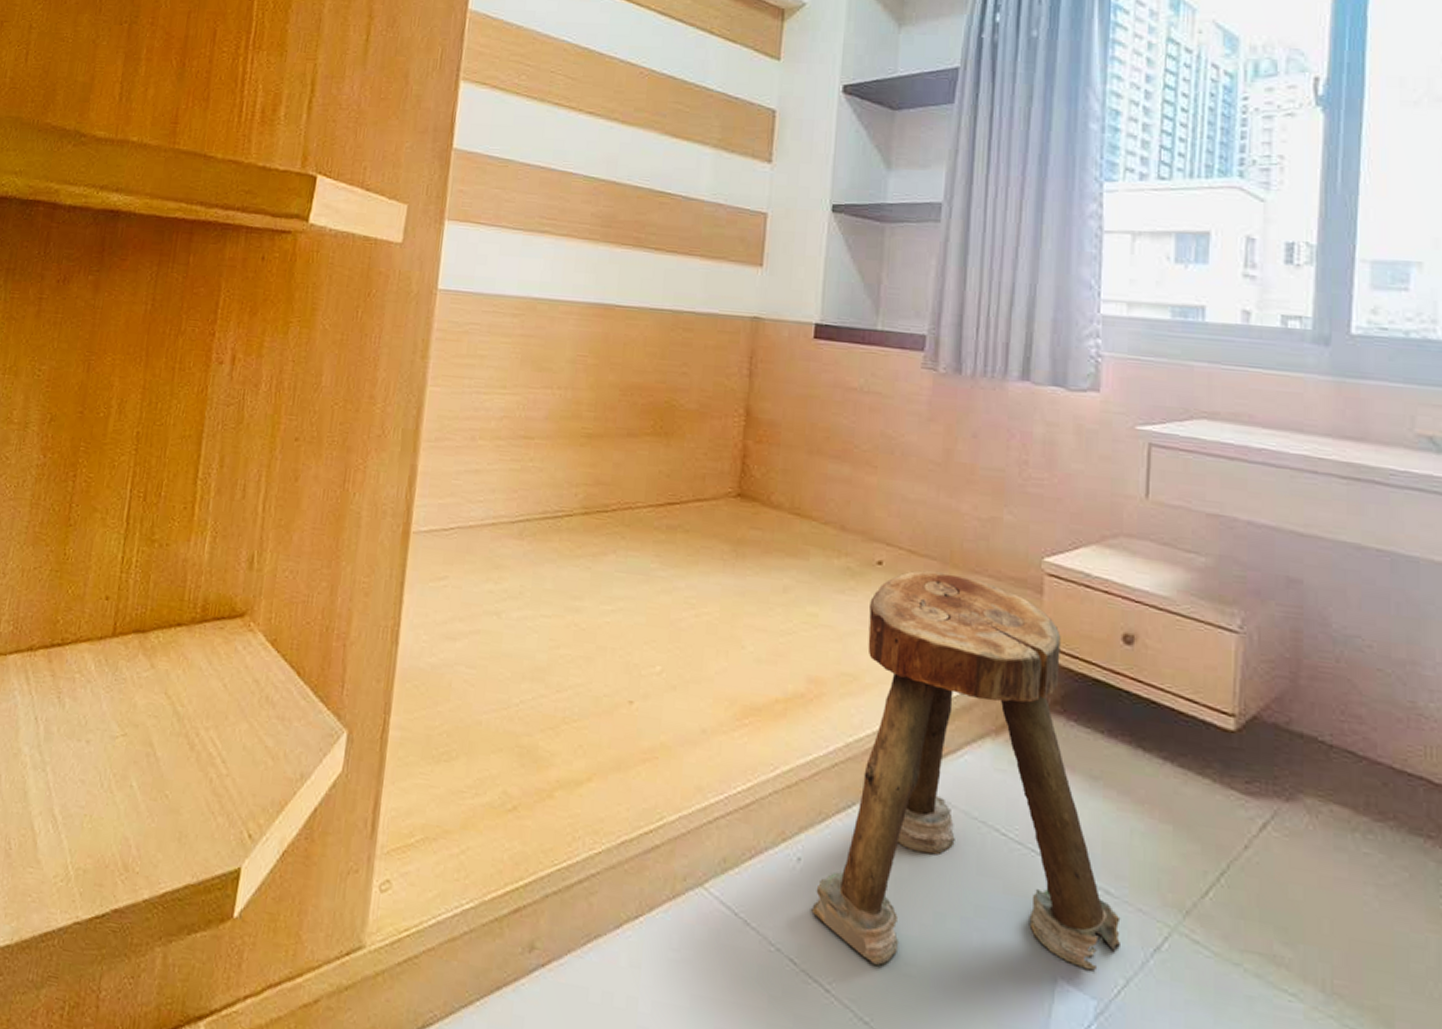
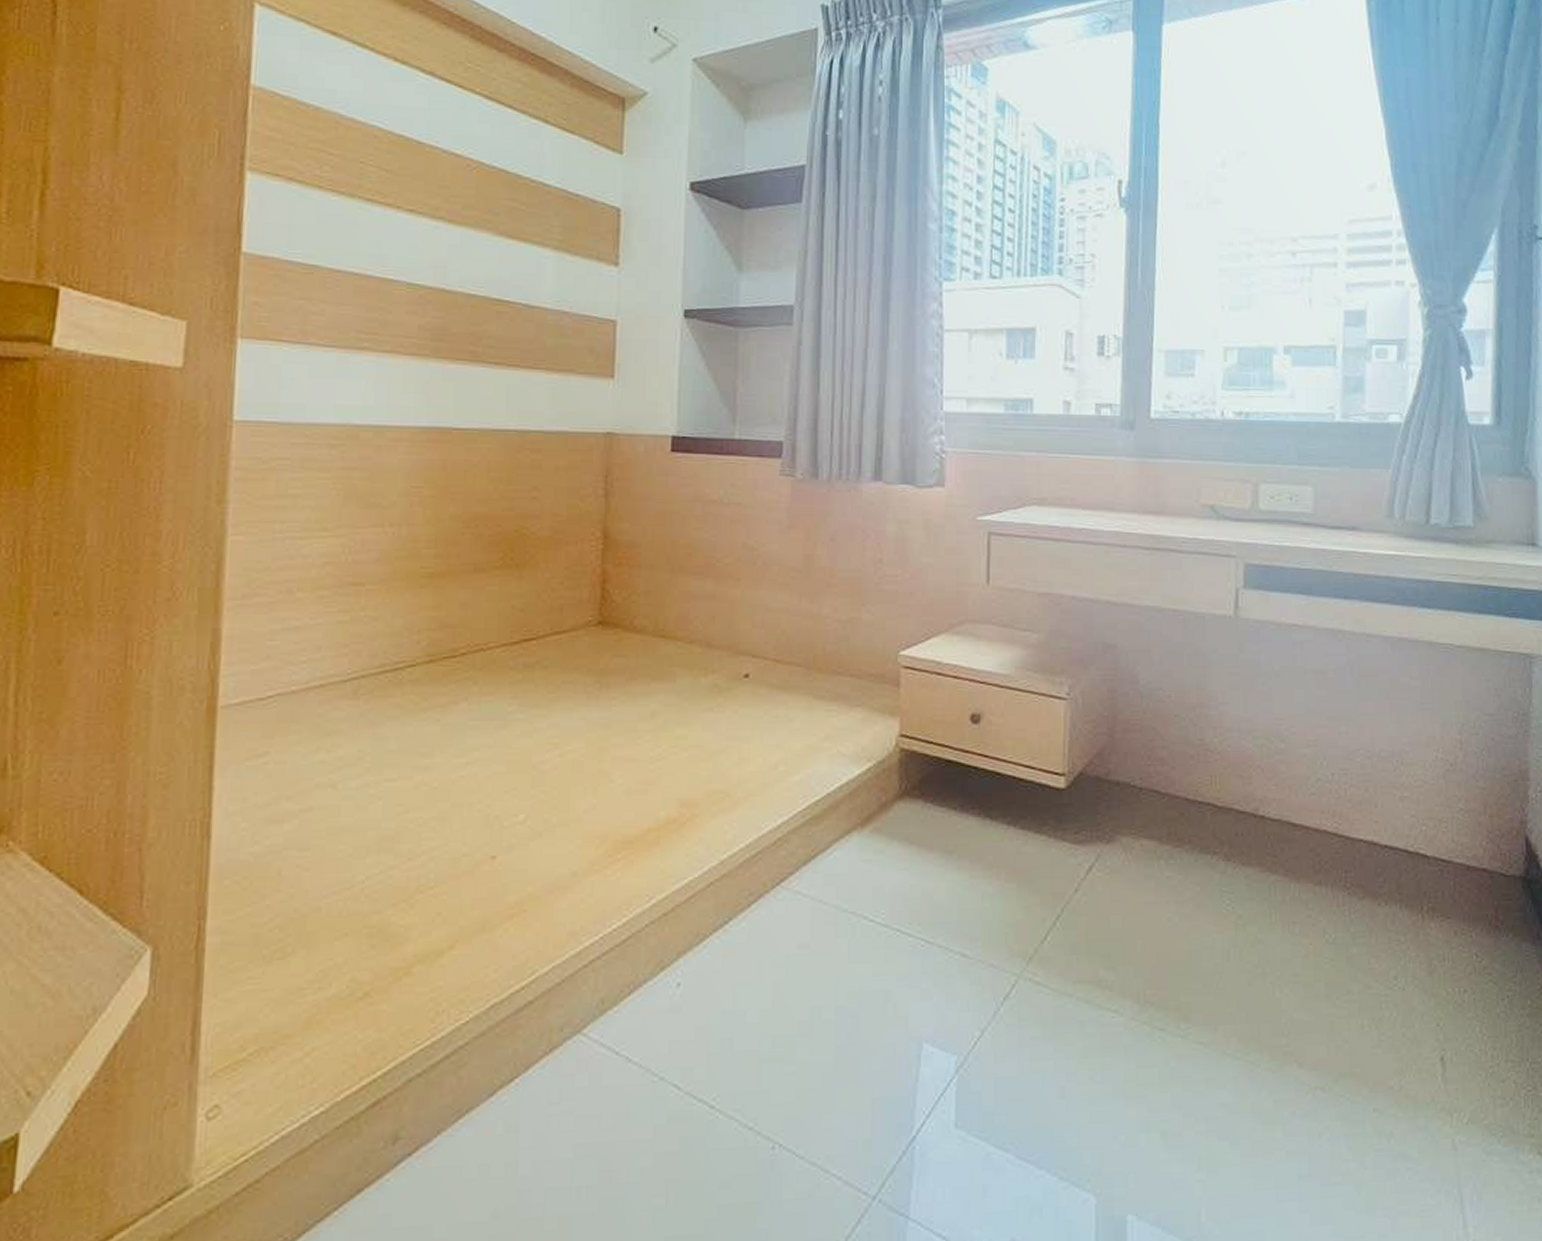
stool: present [810,570,1121,971] -> none [691,677,975,1070]

